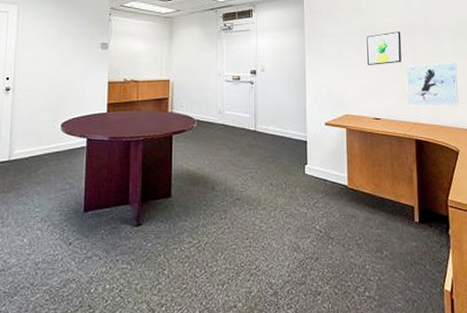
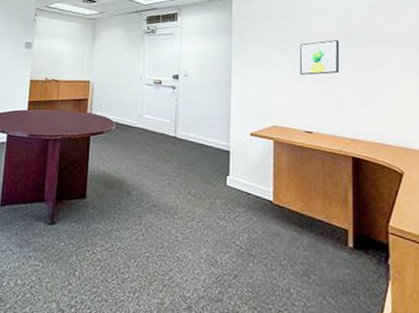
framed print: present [406,62,459,106] -> none [343,75,405,123]

